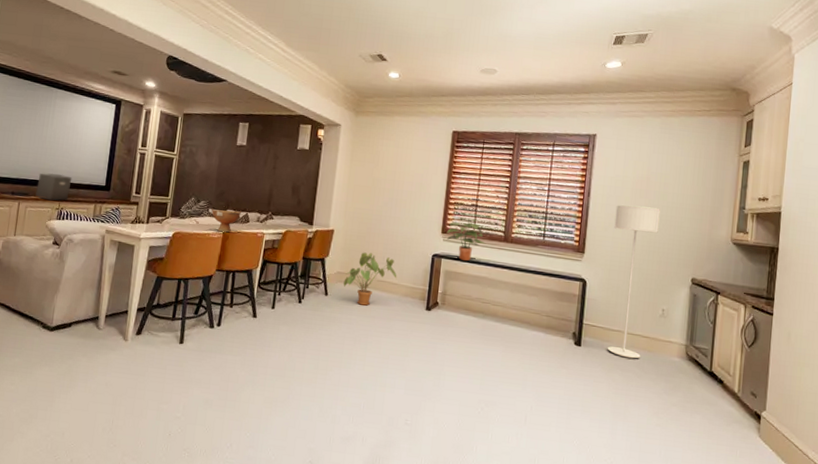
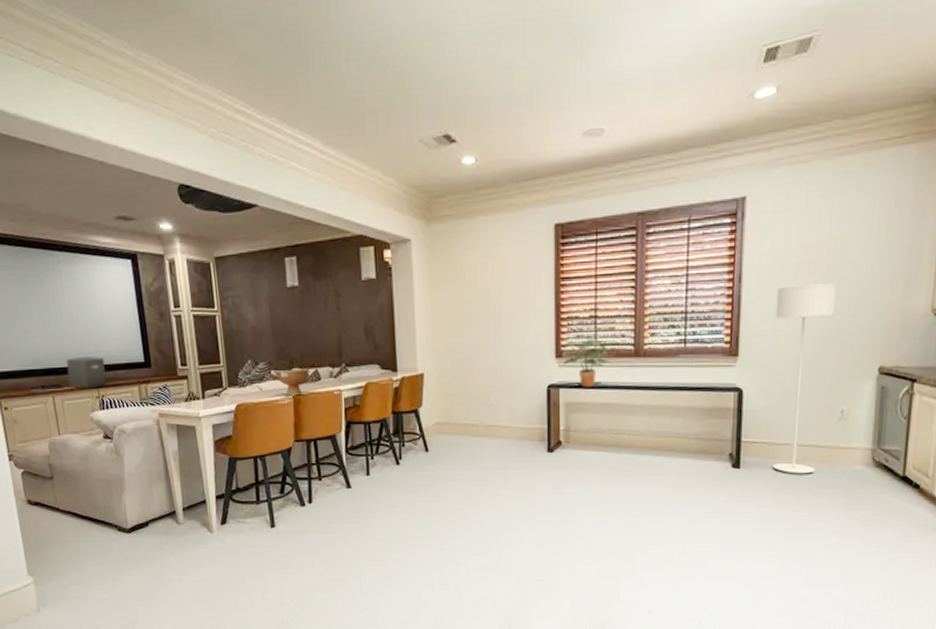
house plant: present [343,252,397,306] -> none [445,394,508,457]

